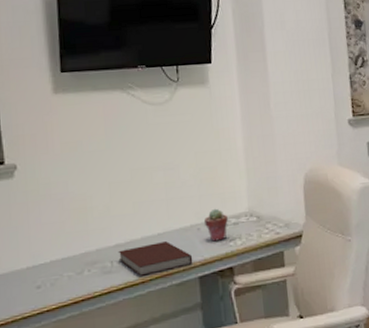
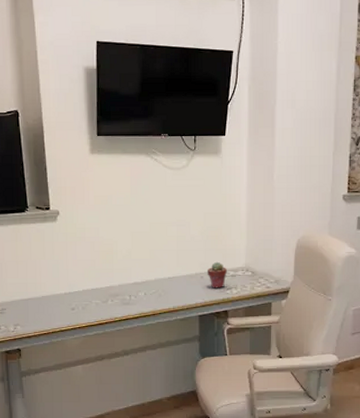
notebook: present [118,240,193,276] -> none [135,283,195,309]

